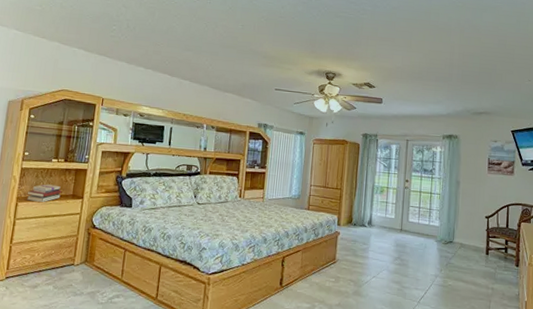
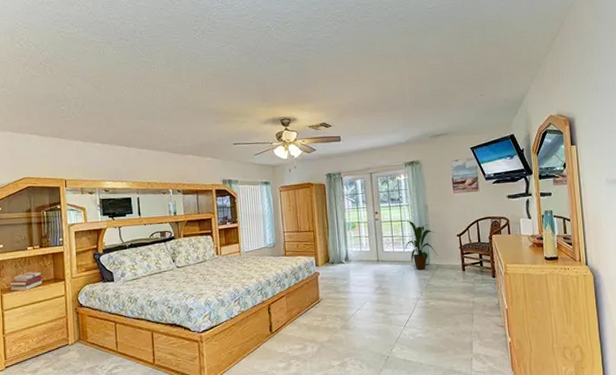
house plant: none [430,195,464,247] -> present [405,221,438,270]

